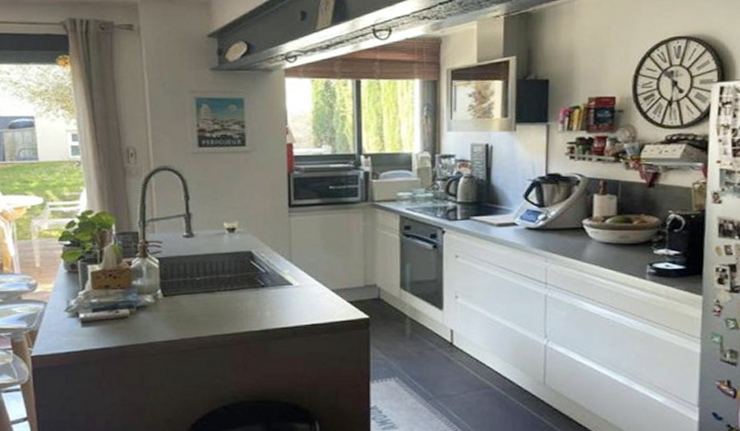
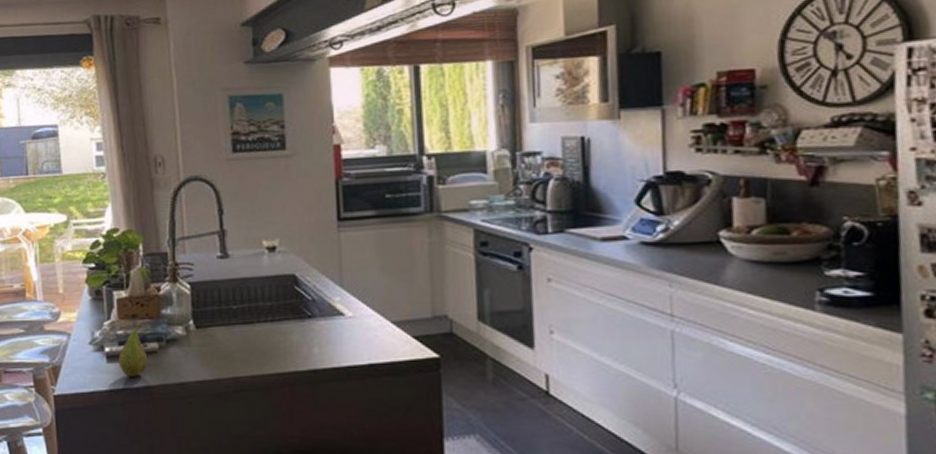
fruit: none [92,293,120,339] -> present [118,324,148,377]

